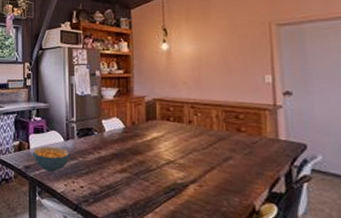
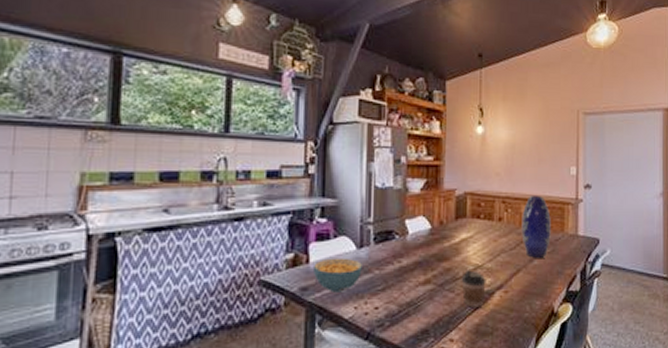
coffee cup: none [154,164,180,197] -> present [461,270,486,308]
vase: none [212,102,247,159] -> present [521,196,551,258]

